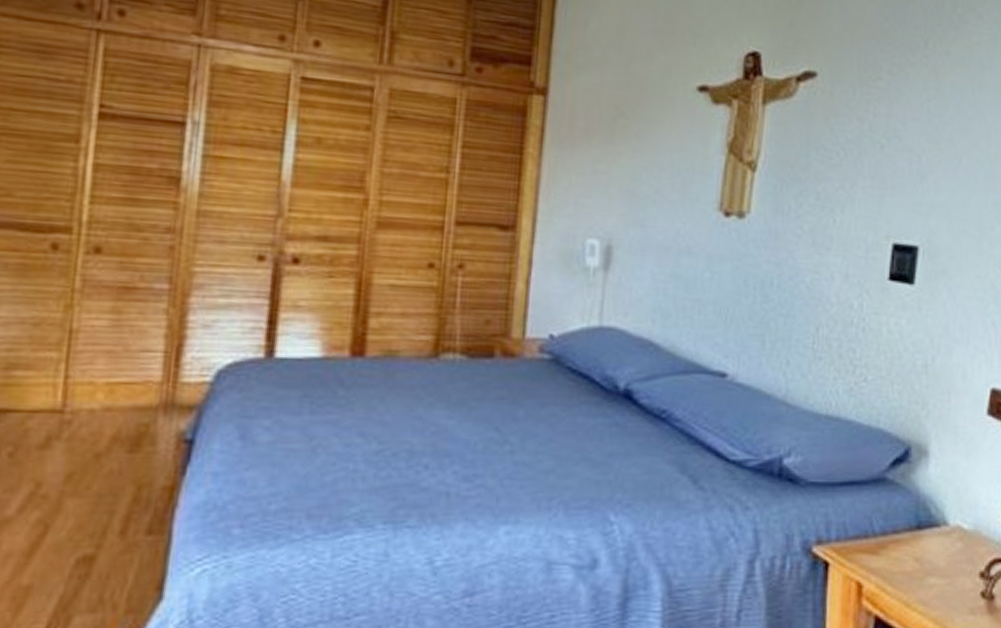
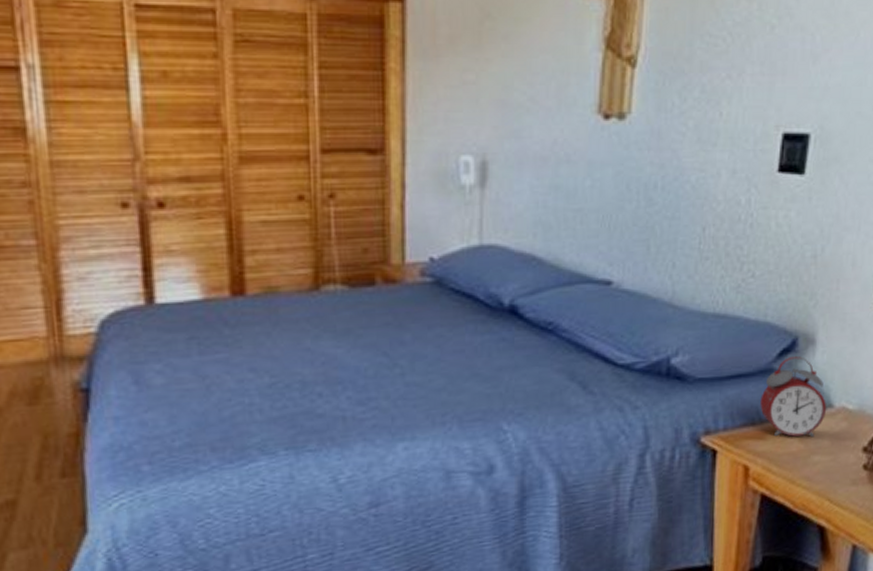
alarm clock: none [873,467,941,557] -> present [760,356,826,438]

